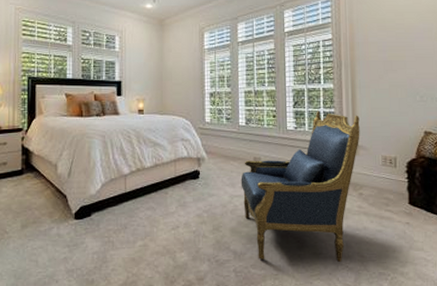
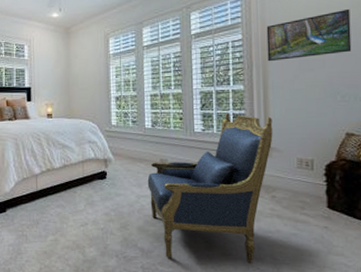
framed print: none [354,14,429,62] -> present [266,8,352,62]

